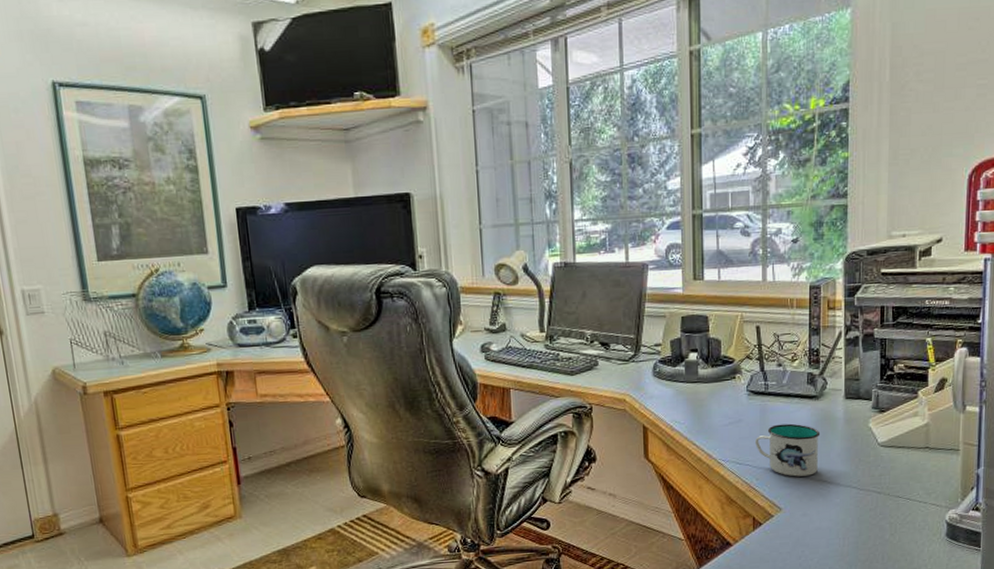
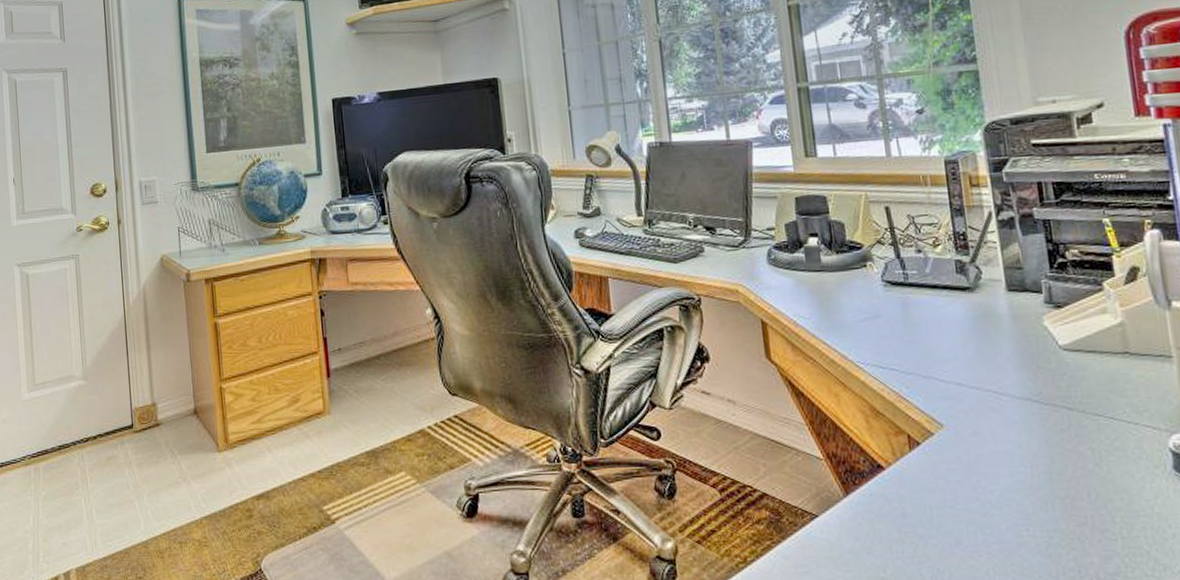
mug: present [756,423,821,477] -> none [899,320,984,386]

